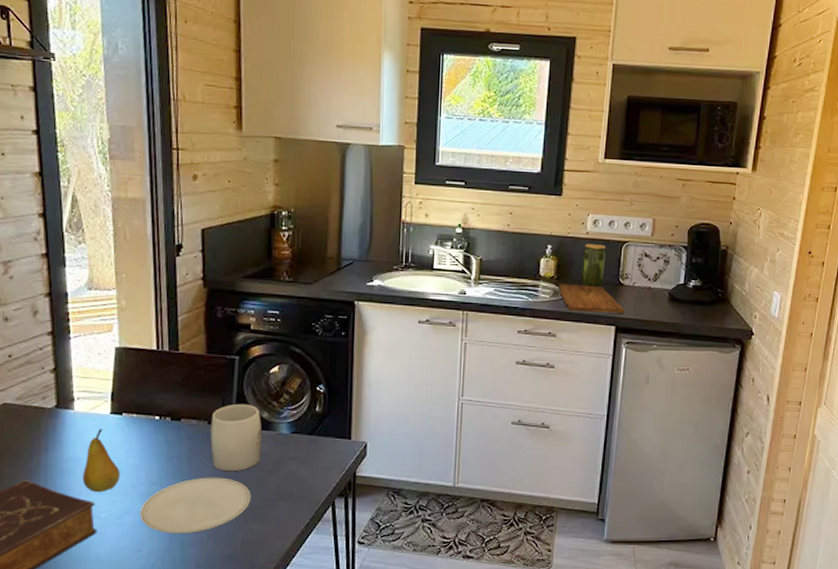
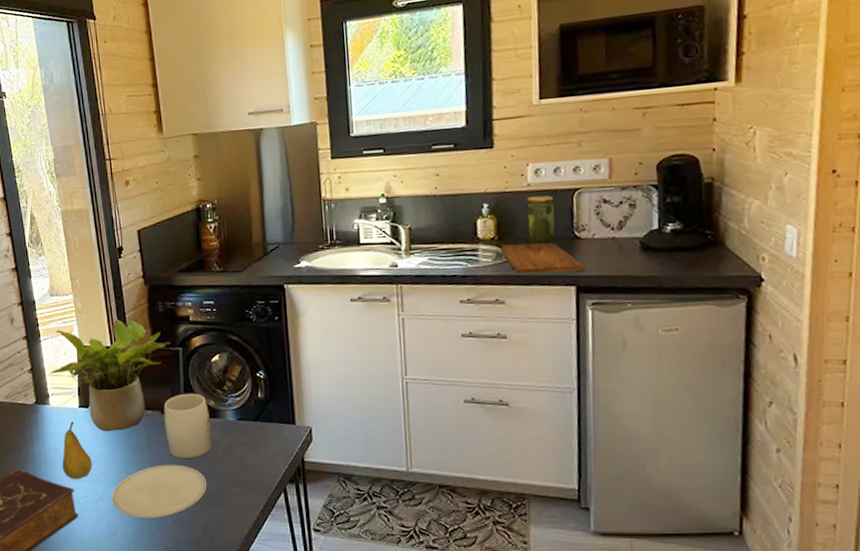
potted plant: none [78,321,227,442] -> present [50,319,171,432]

